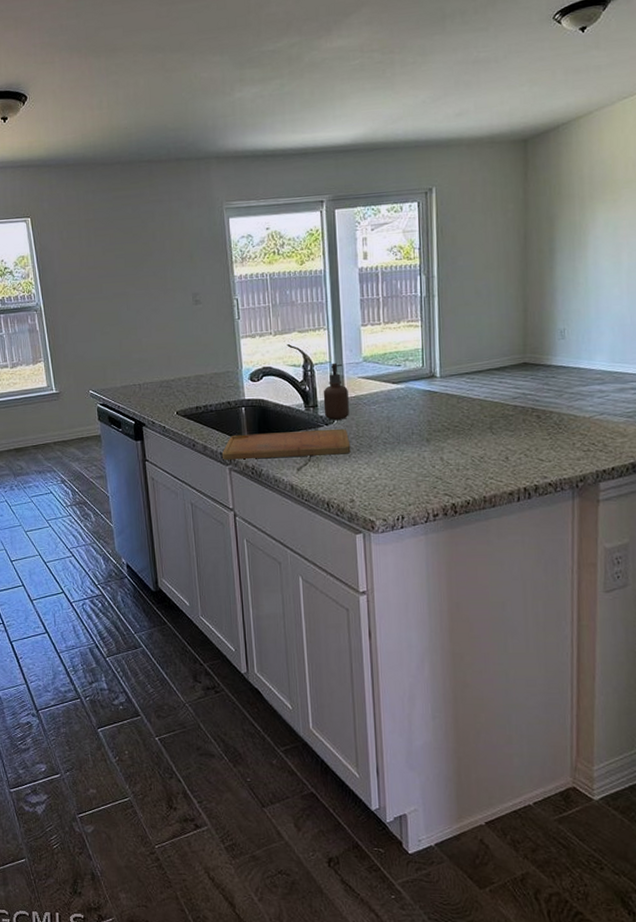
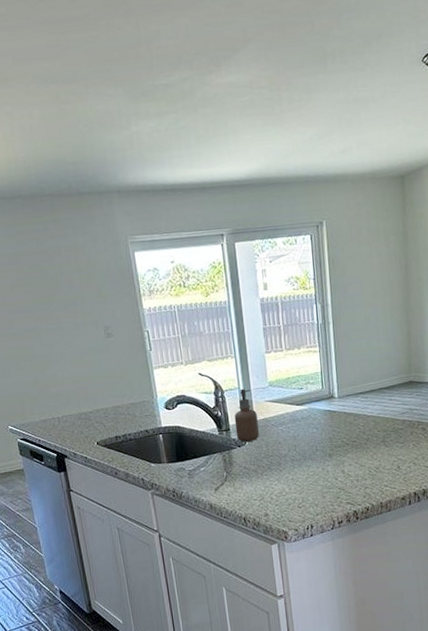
cutting board: present [221,428,351,461] -> none [143,449,263,486]

